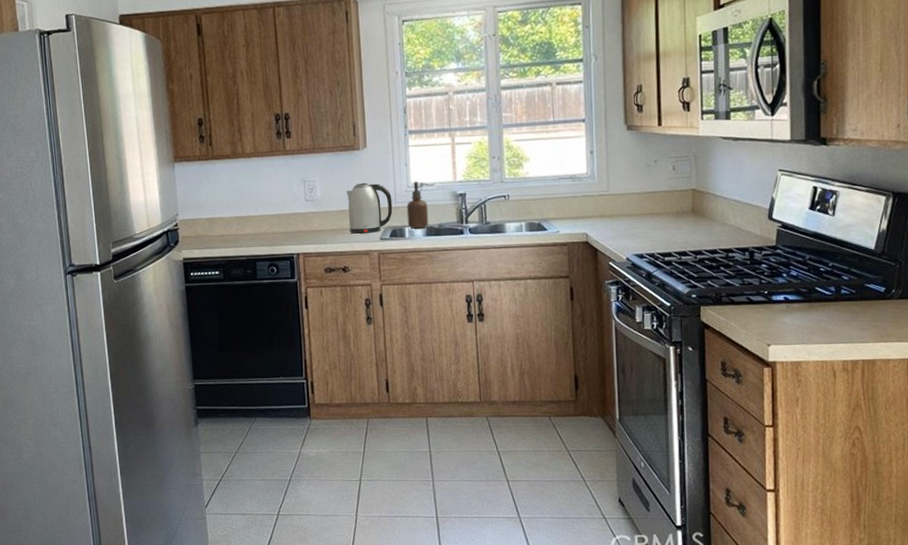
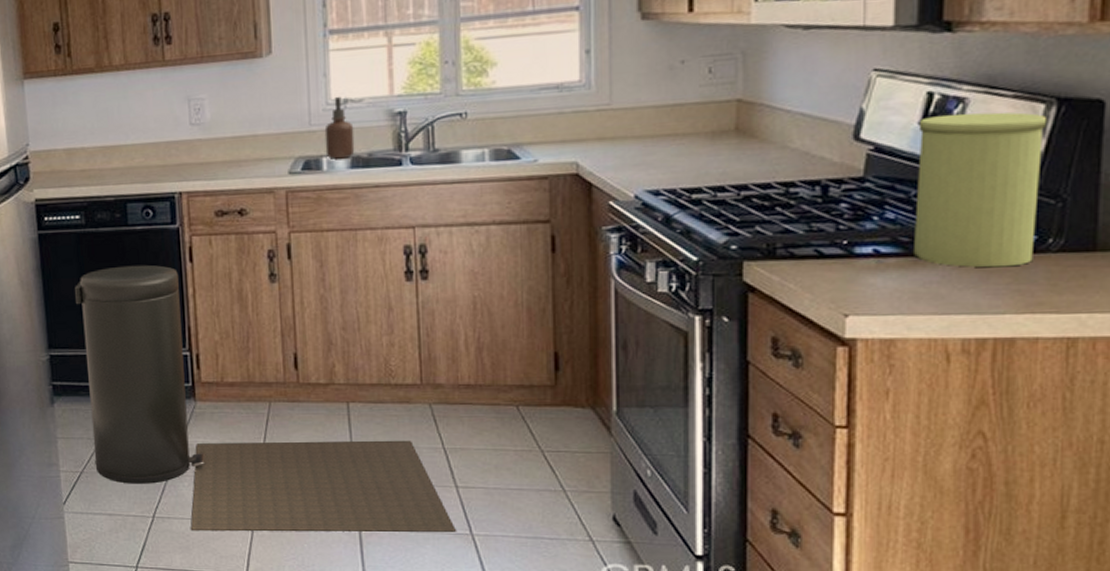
pedal bin: none [215,311,319,488] -> present [75,264,205,484]
doormat: none [307,446,508,524] -> present [191,441,456,532]
kettle: present [346,182,393,234] -> none [243,99,306,167]
canister: none [809,201,888,310] -> present [914,112,1048,268]

